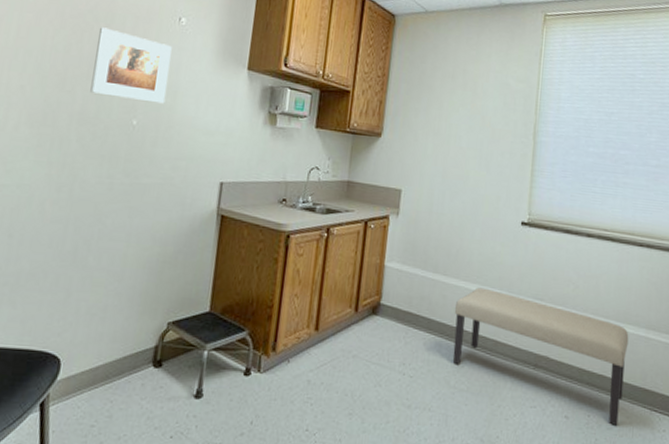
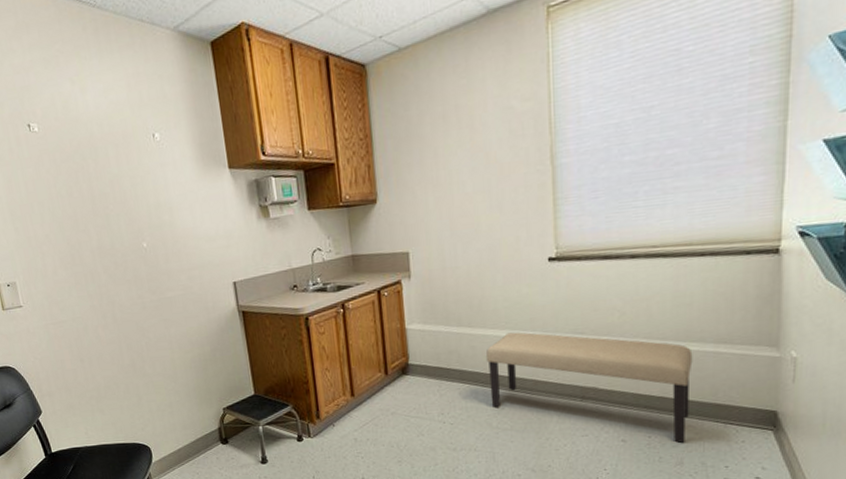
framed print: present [90,27,172,104] -> none [88,163,165,227]

